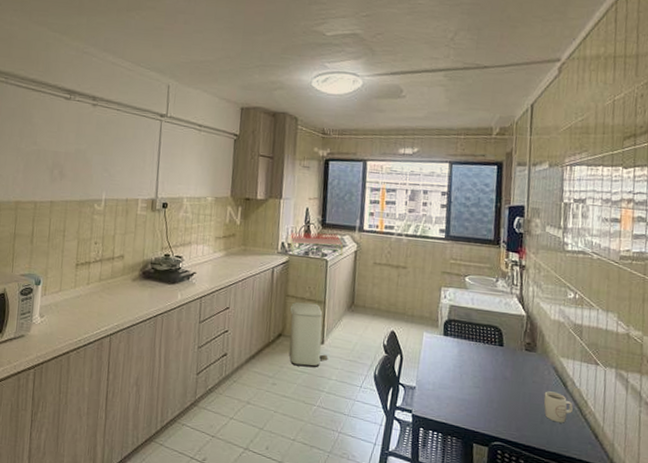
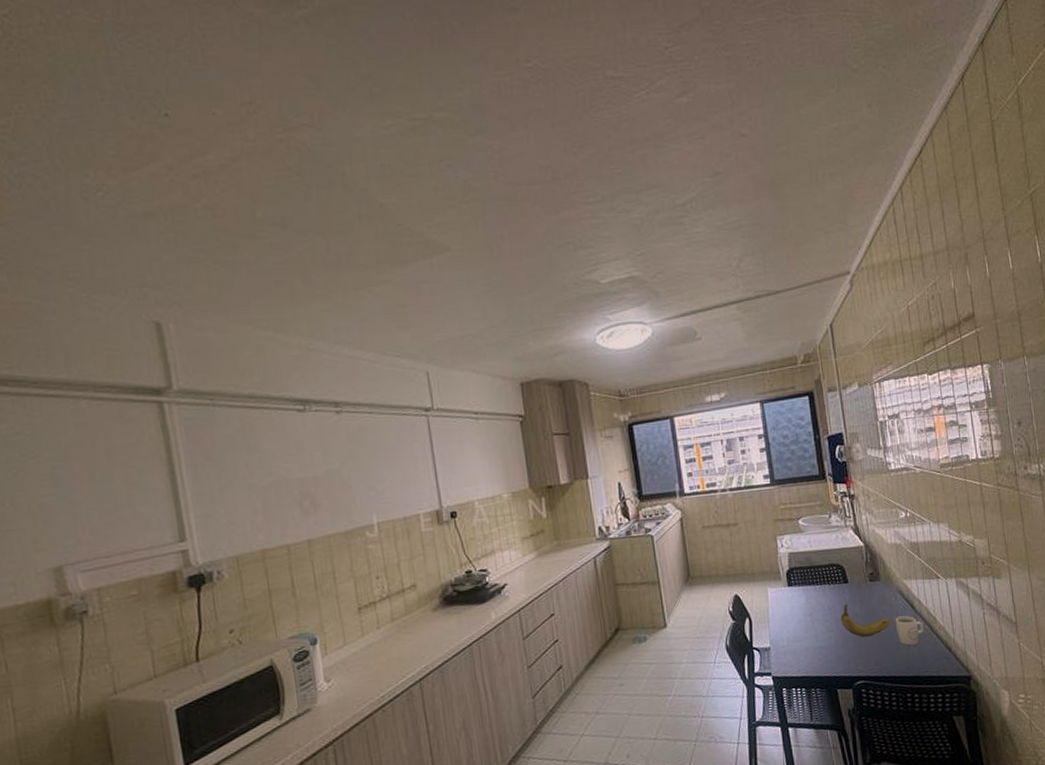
pedal bin: present [289,301,328,368] -> none [621,586,675,659]
dish rack: present [290,232,344,257] -> none [607,504,668,538]
fruit: none [489,366,540,403] -> present [841,604,891,638]

